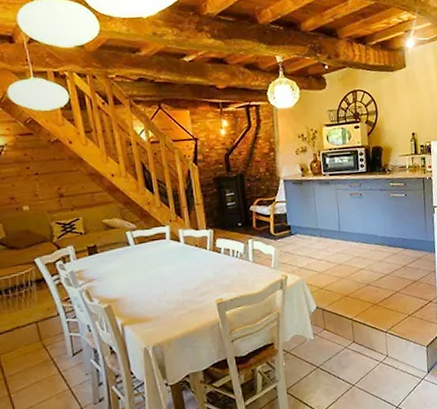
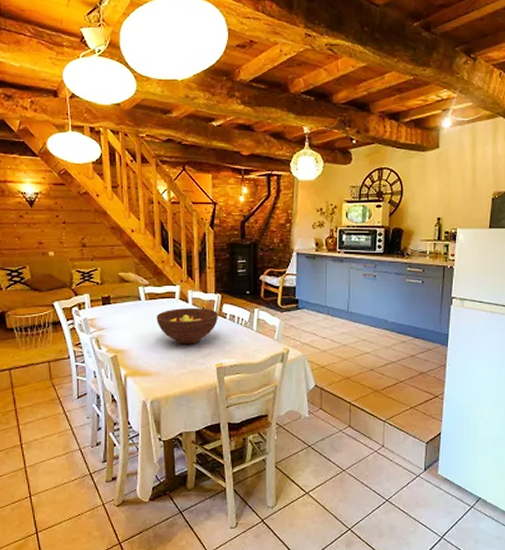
fruit bowl: none [148,245,213,285] -> present [156,307,218,345]

